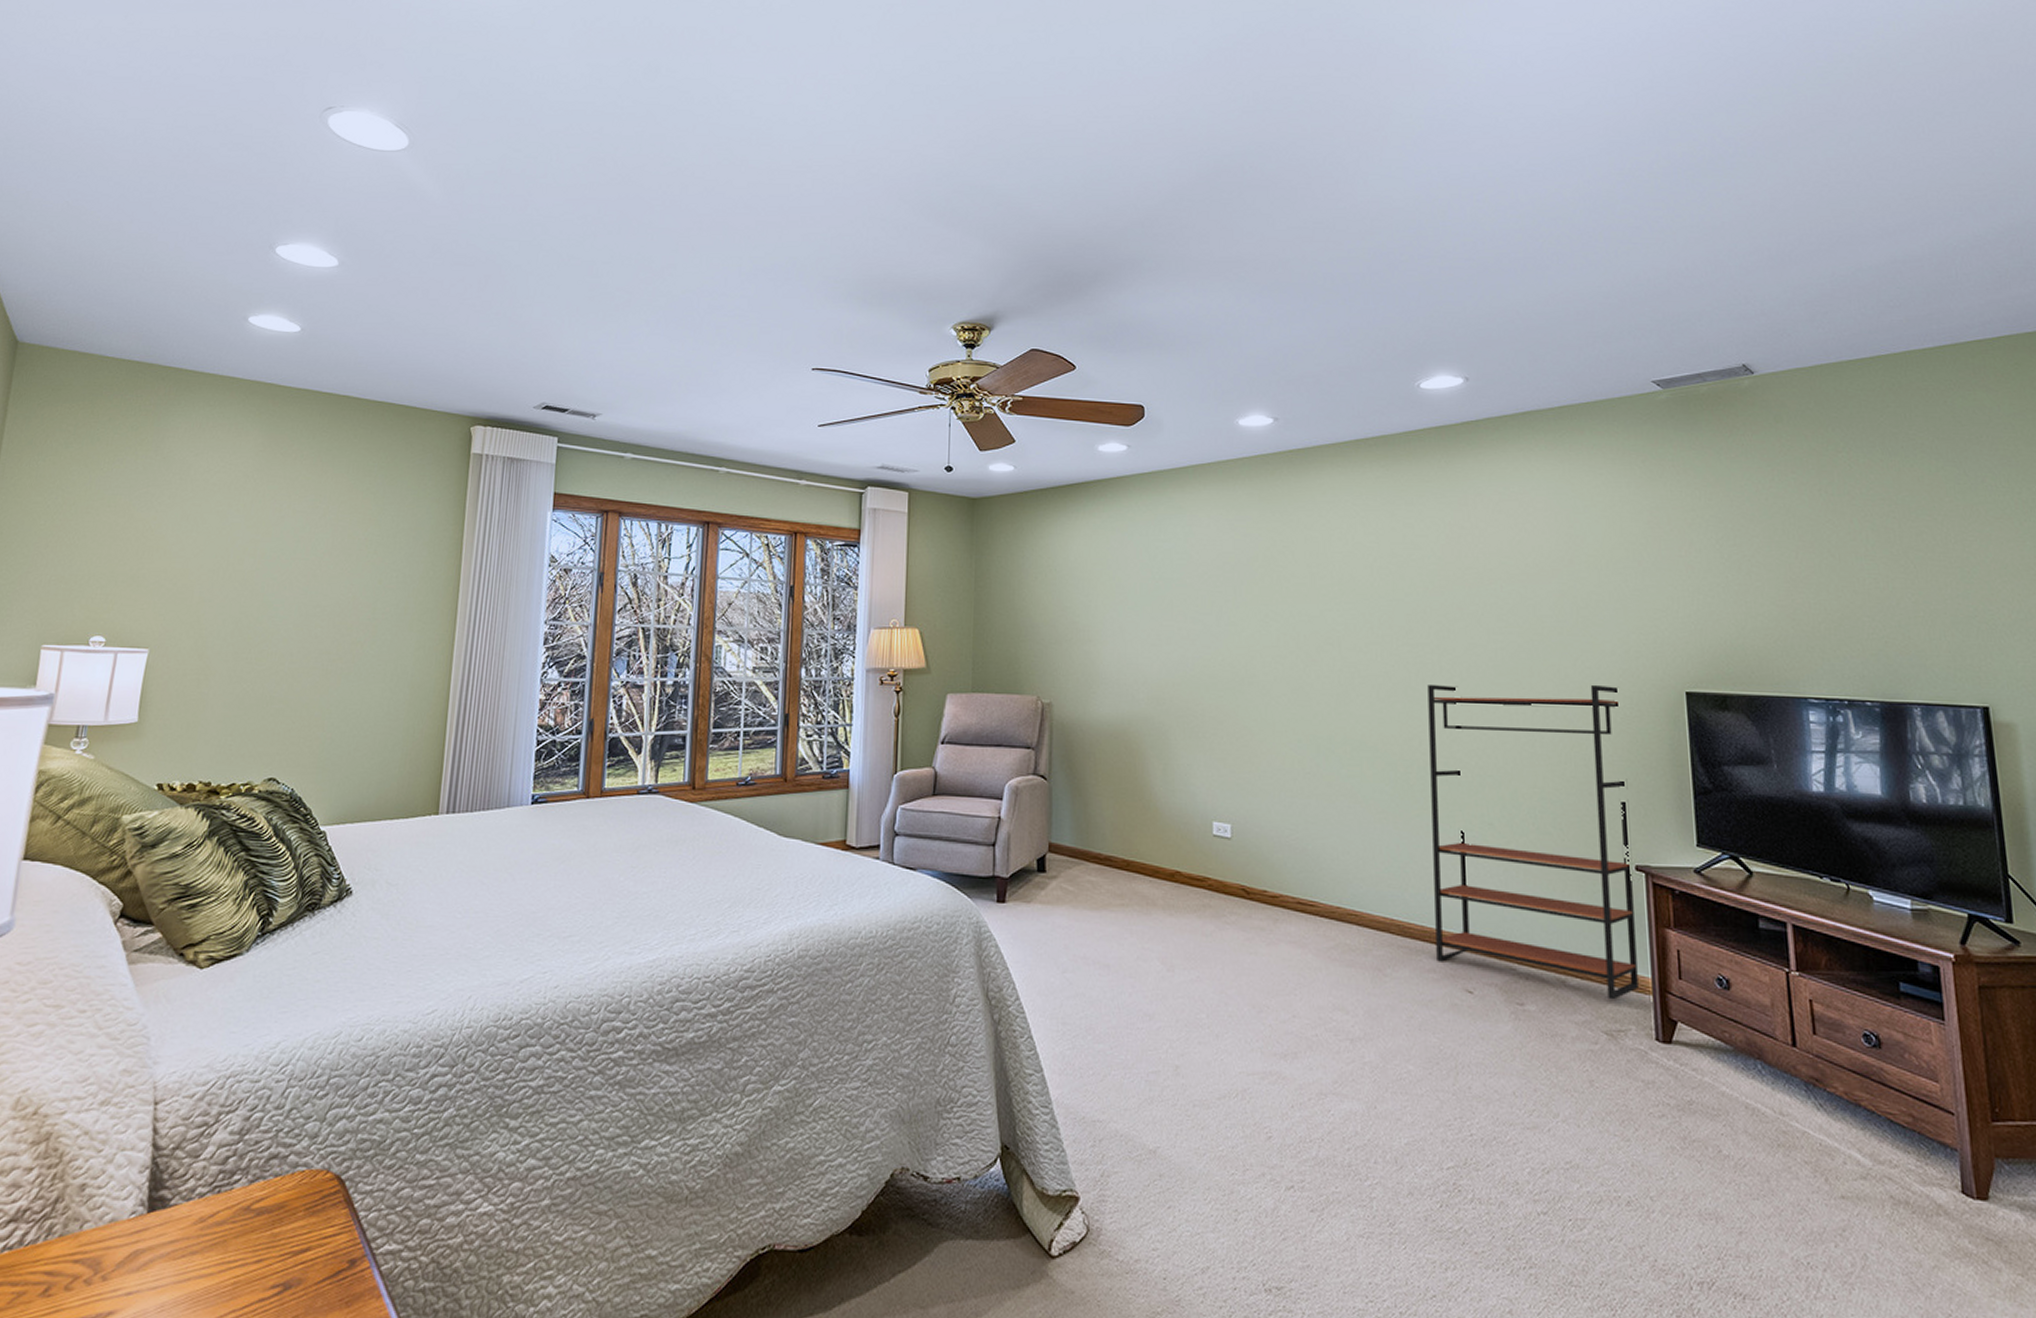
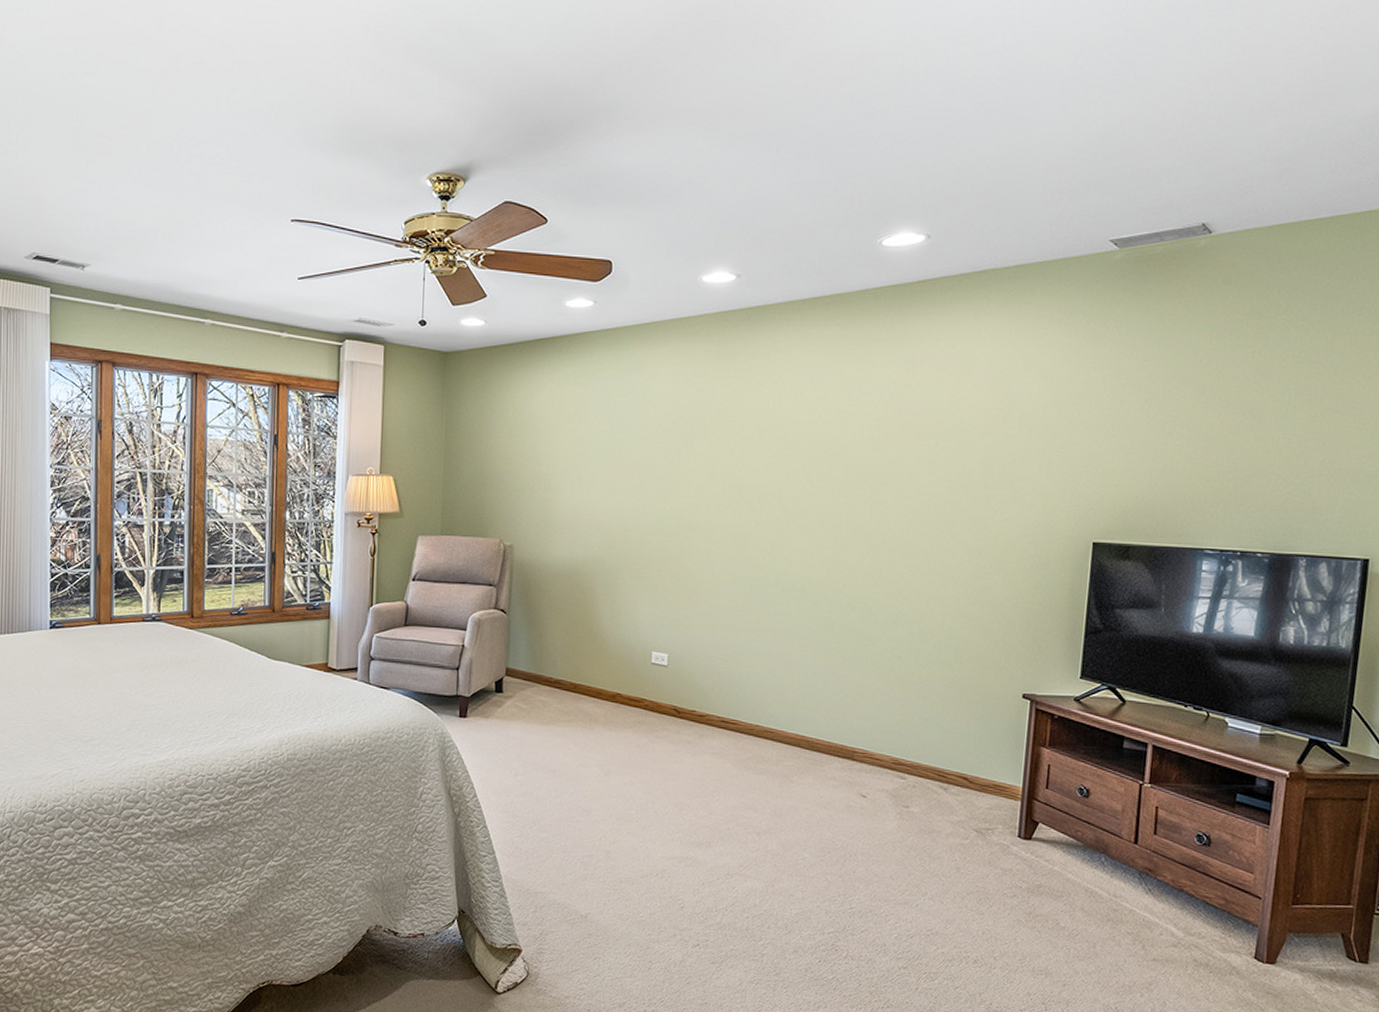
bookshelf: present [1427,684,1639,1000] -> none [838,532,1030,805]

